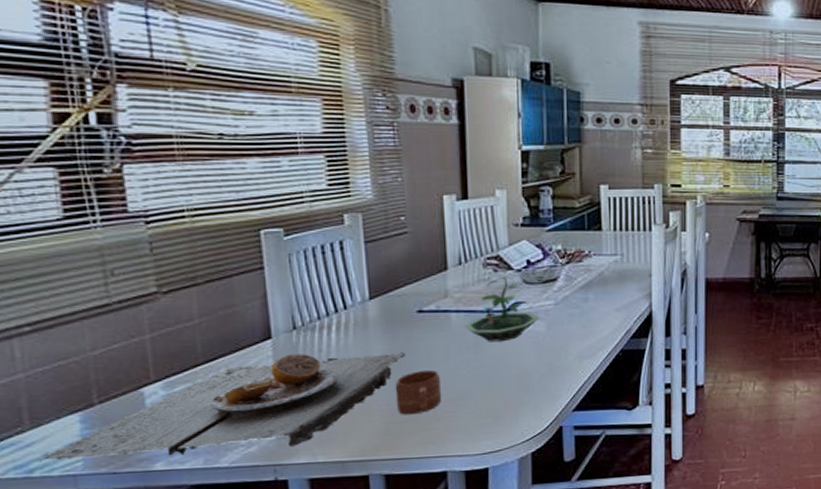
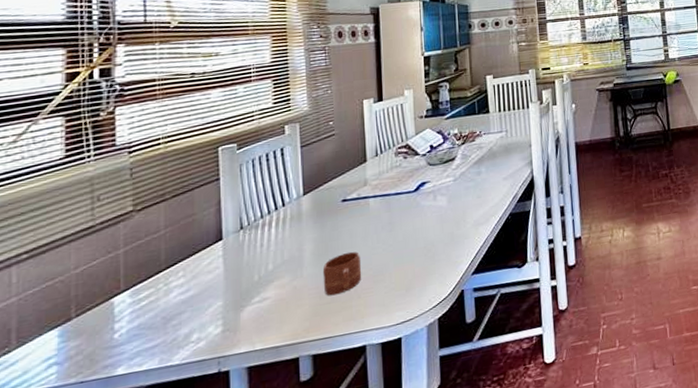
plate: present [39,352,406,462] -> none [20,238,332,379]
terrarium: present [464,276,541,342] -> none [380,160,443,221]

